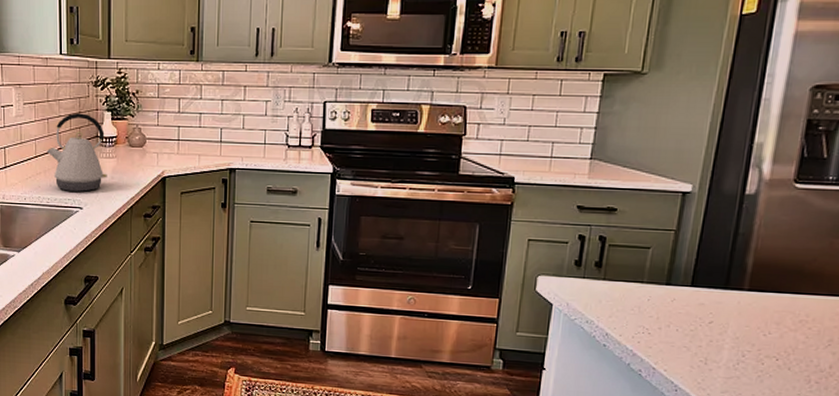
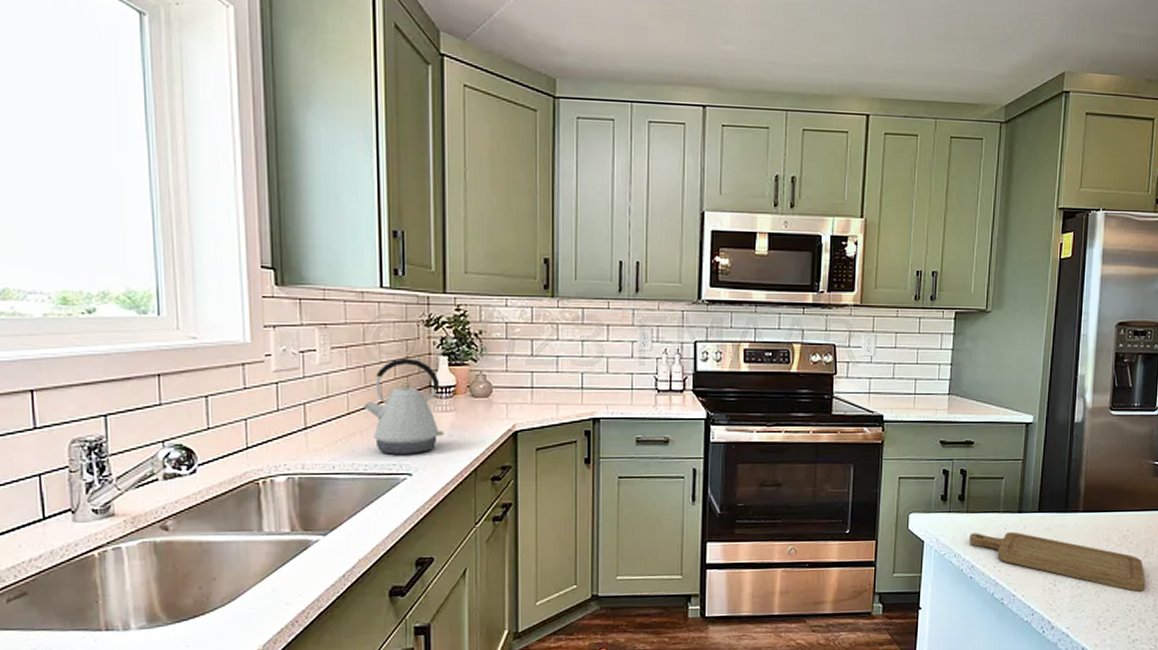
chopping board: none [604,301,827,383] -> present [968,531,1146,592]

